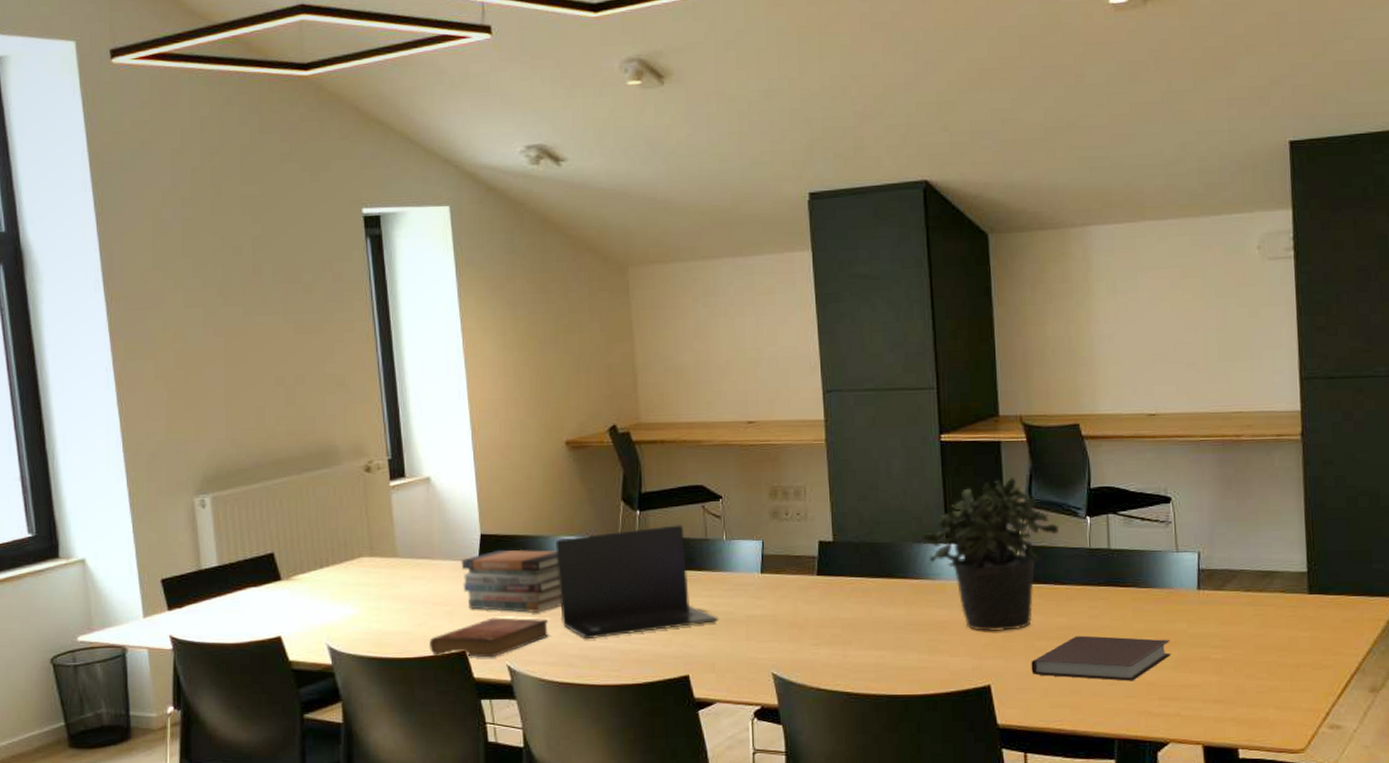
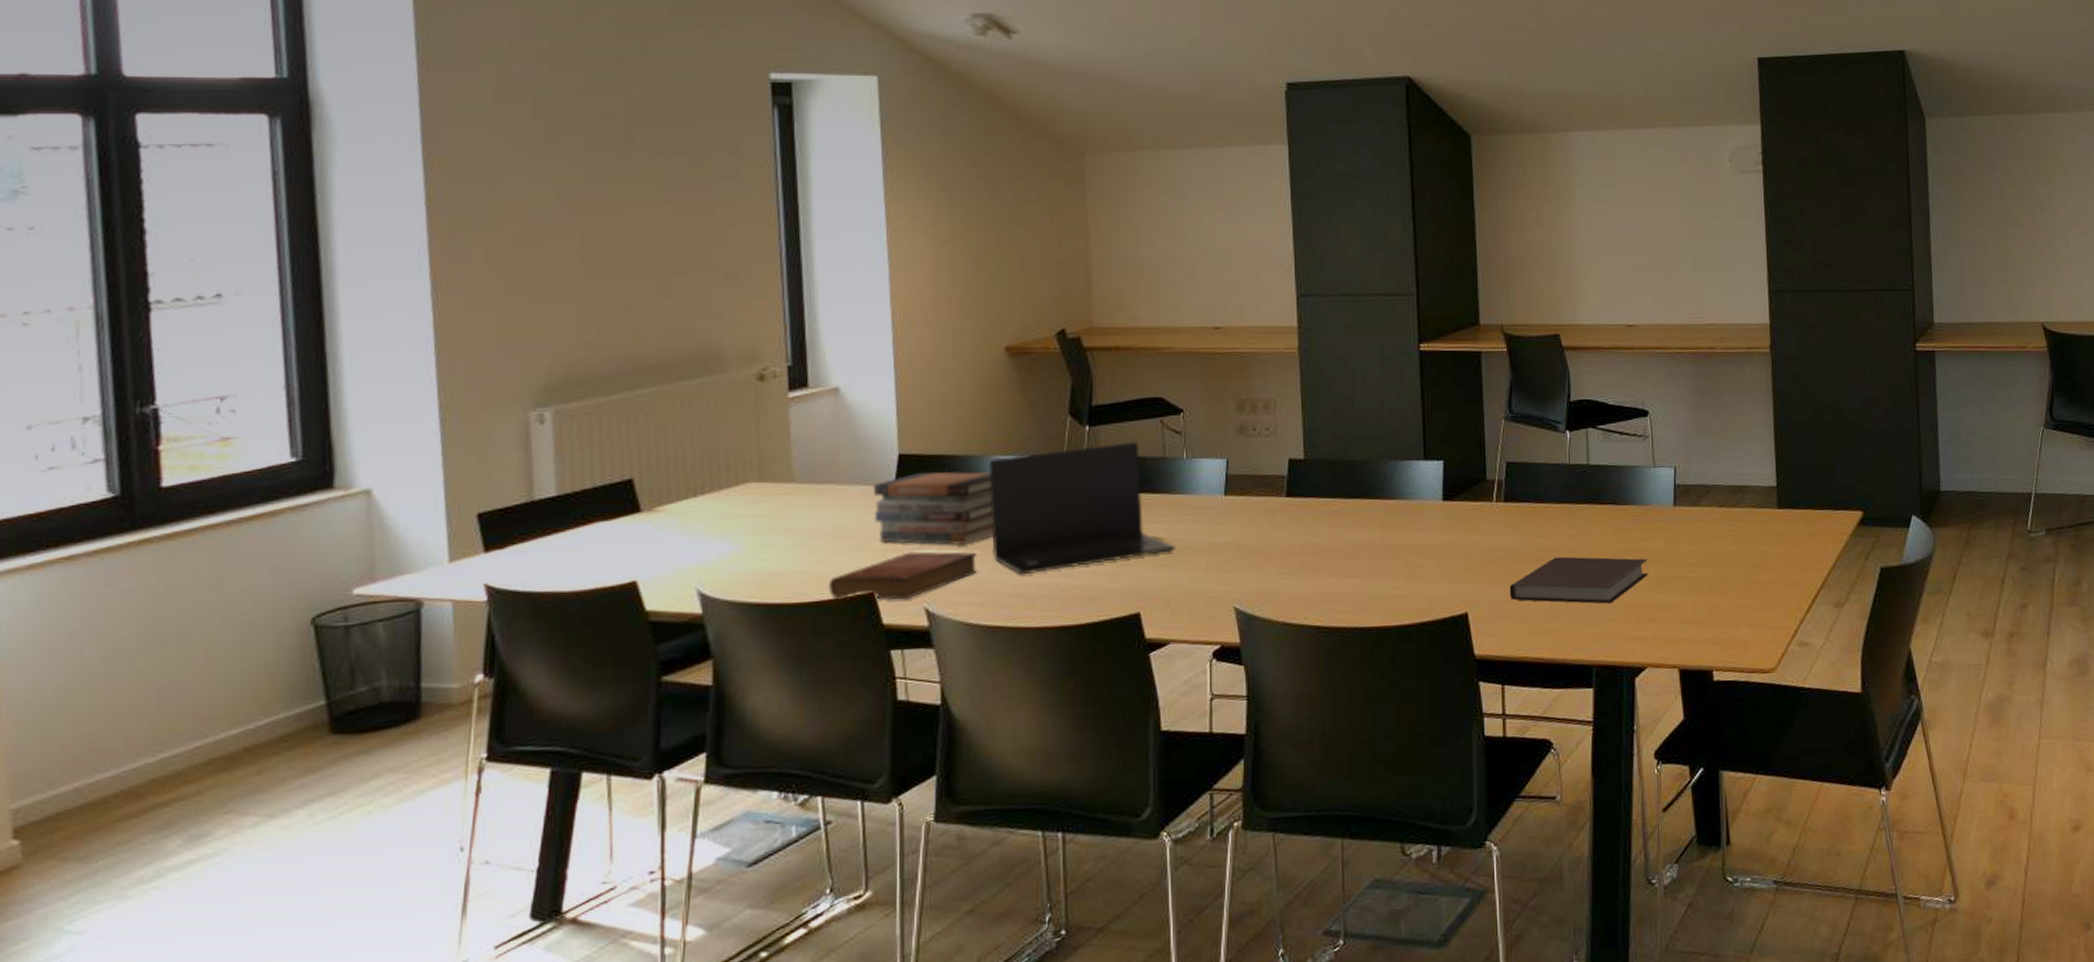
potted plant: present [920,476,1060,632] -> none [1397,388,1540,555]

